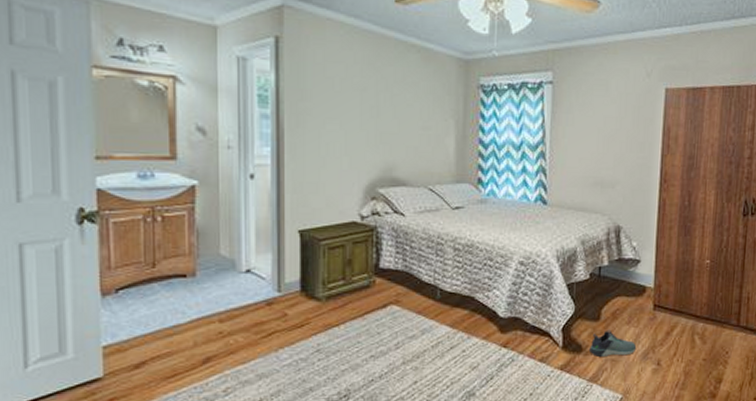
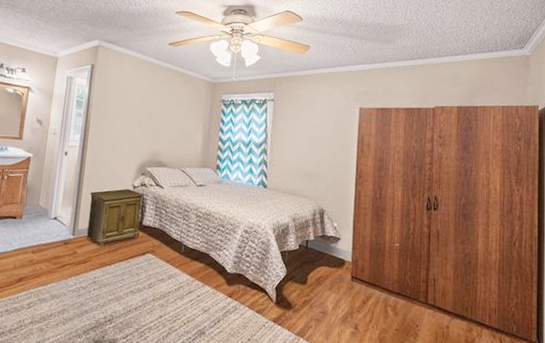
athletic shoe: present [589,329,637,357] -> none [298,293,337,317]

